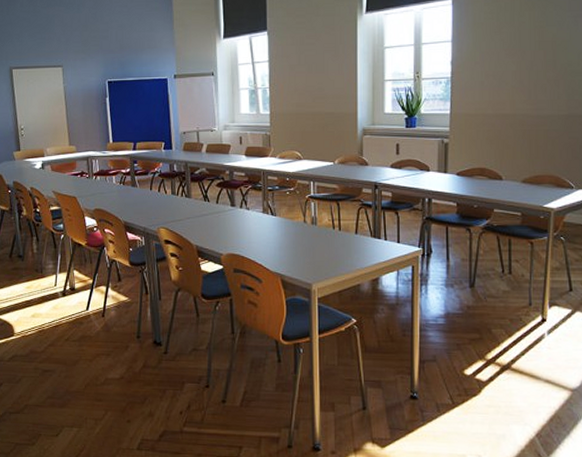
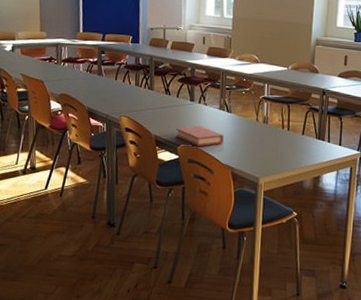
book: none [218,232,270,255] -> present [175,125,224,147]

